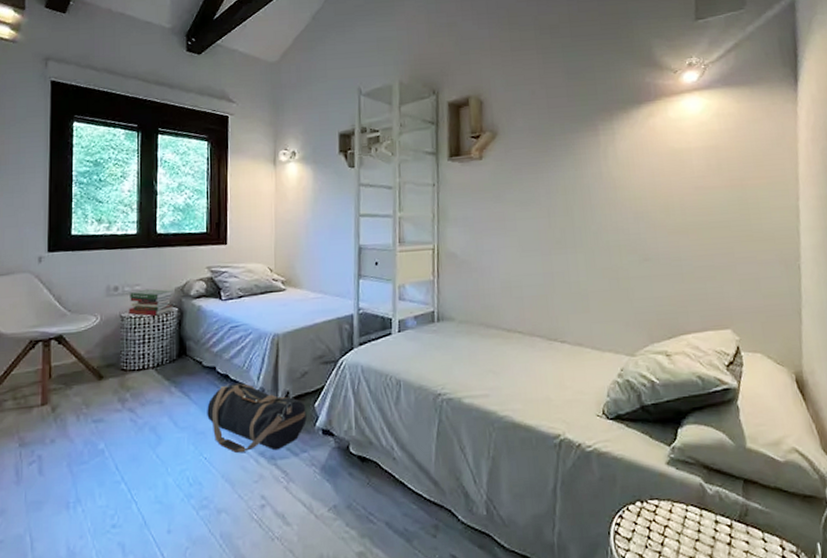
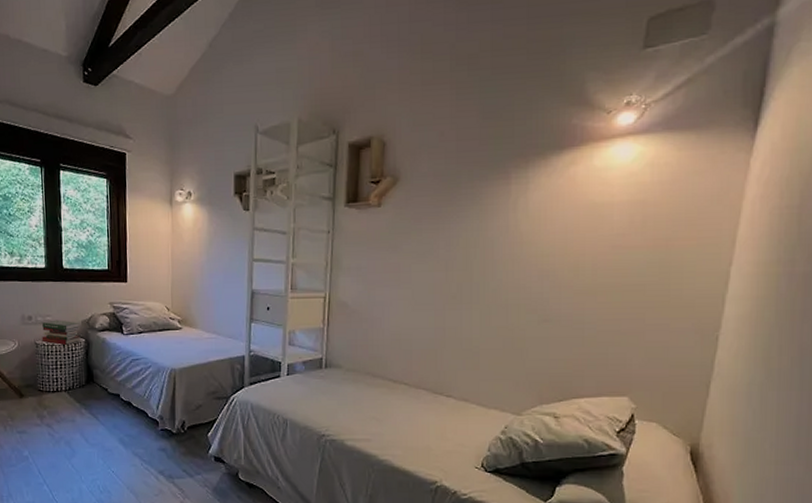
duffel bag: present [207,382,307,453] -> none [113,409,201,471]

